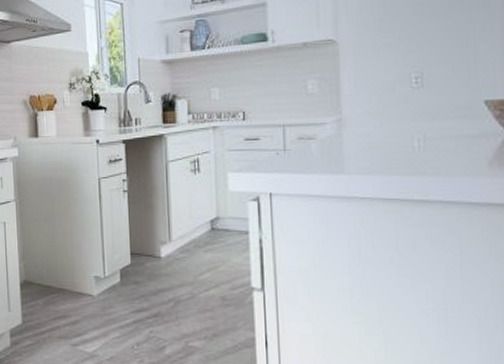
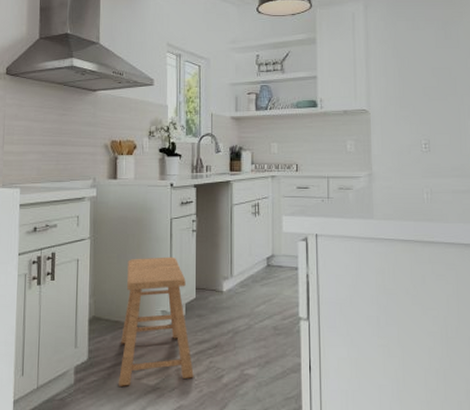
stool: none [54,219,133,352] -> present [118,256,194,386]

